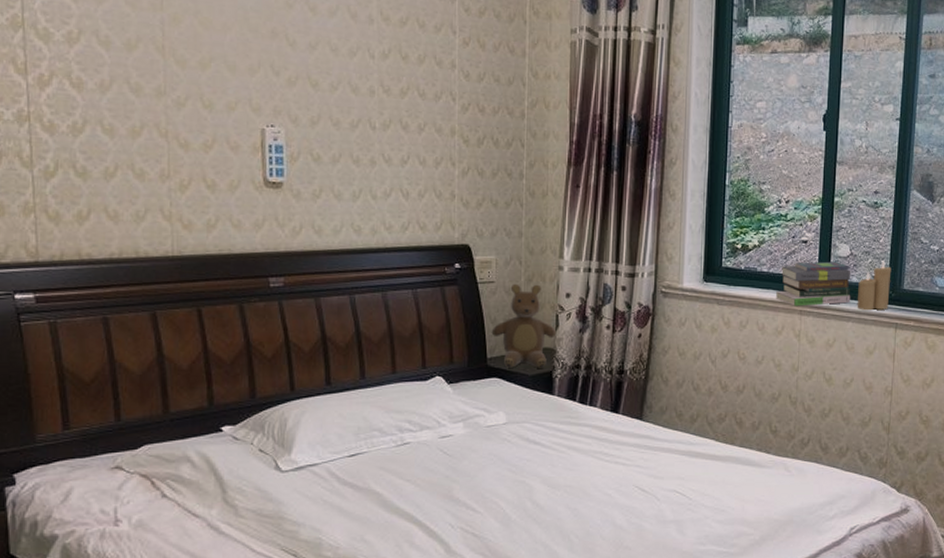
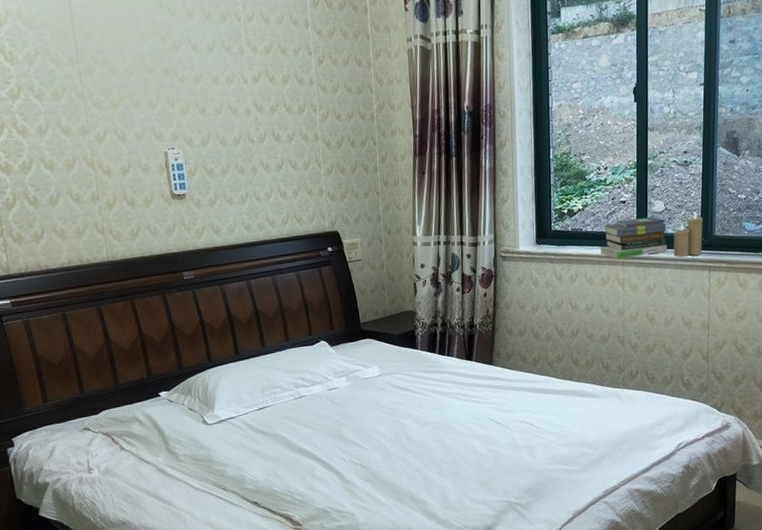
teddy bear: present [491,283,557,368] -> none [362,259,416,330]

